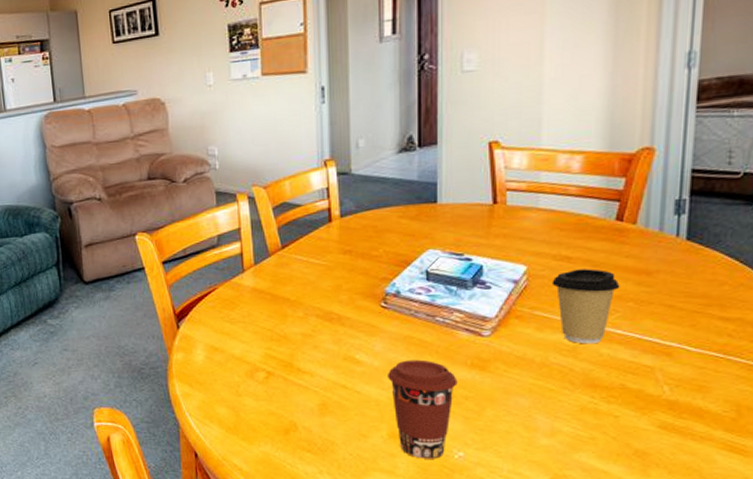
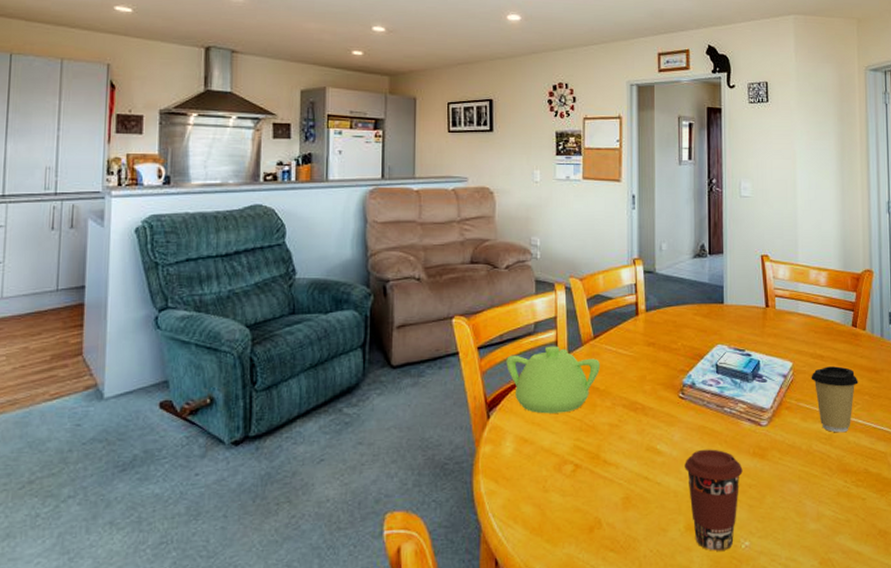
teapot: none [191,257,290,324] -> present [506,346,600,414]

